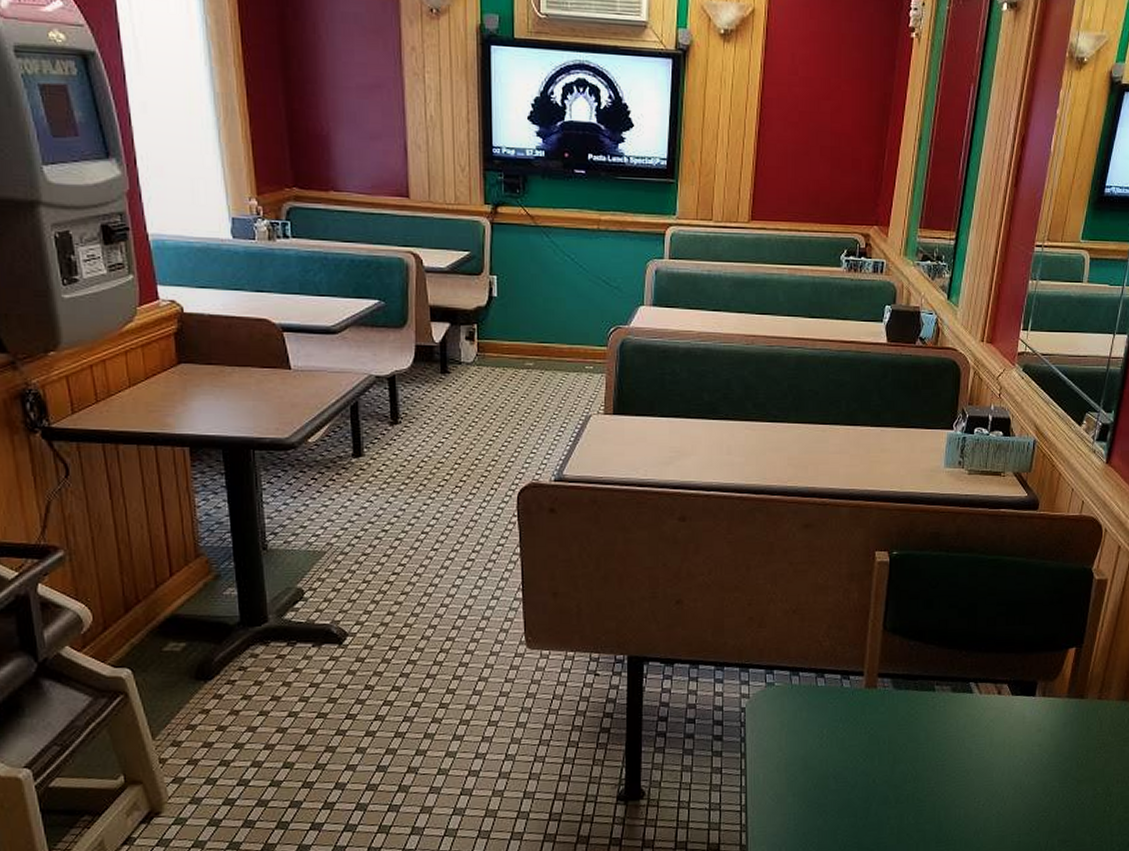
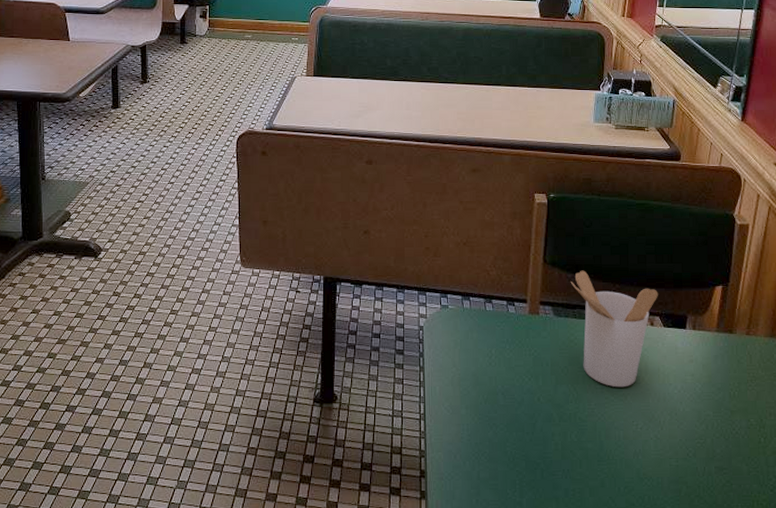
utensil holder: none [912,636,1008,763] -> present [570,270,658,388]

